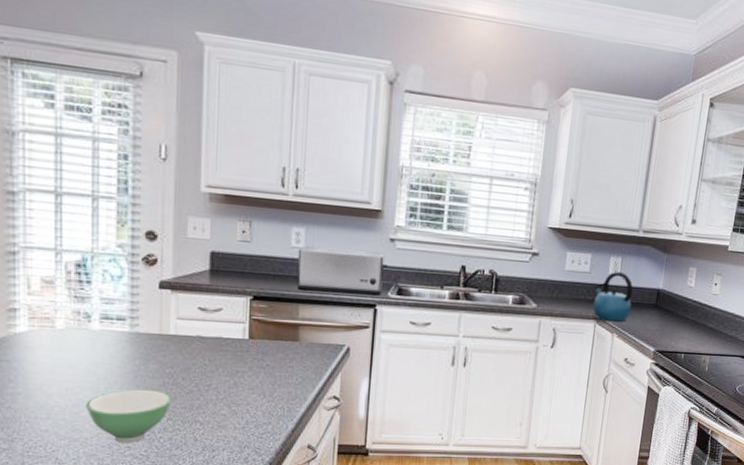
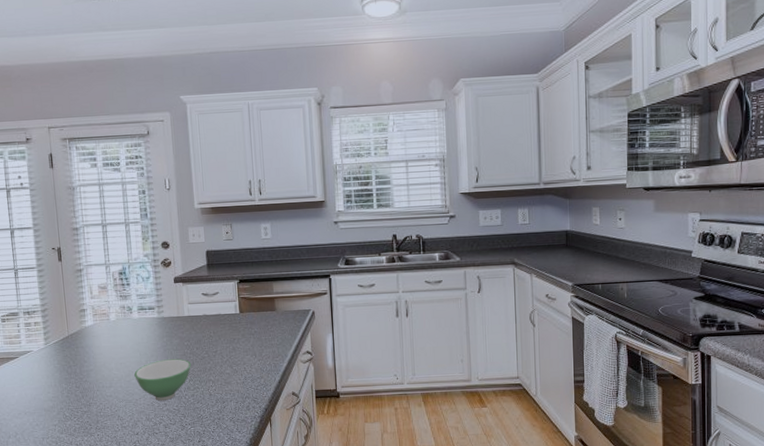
toaster: present [296,246,388,296] -> none [267,233,335,271]
kettle: present [593,272,633,323] -> none [507,221,545,265]

